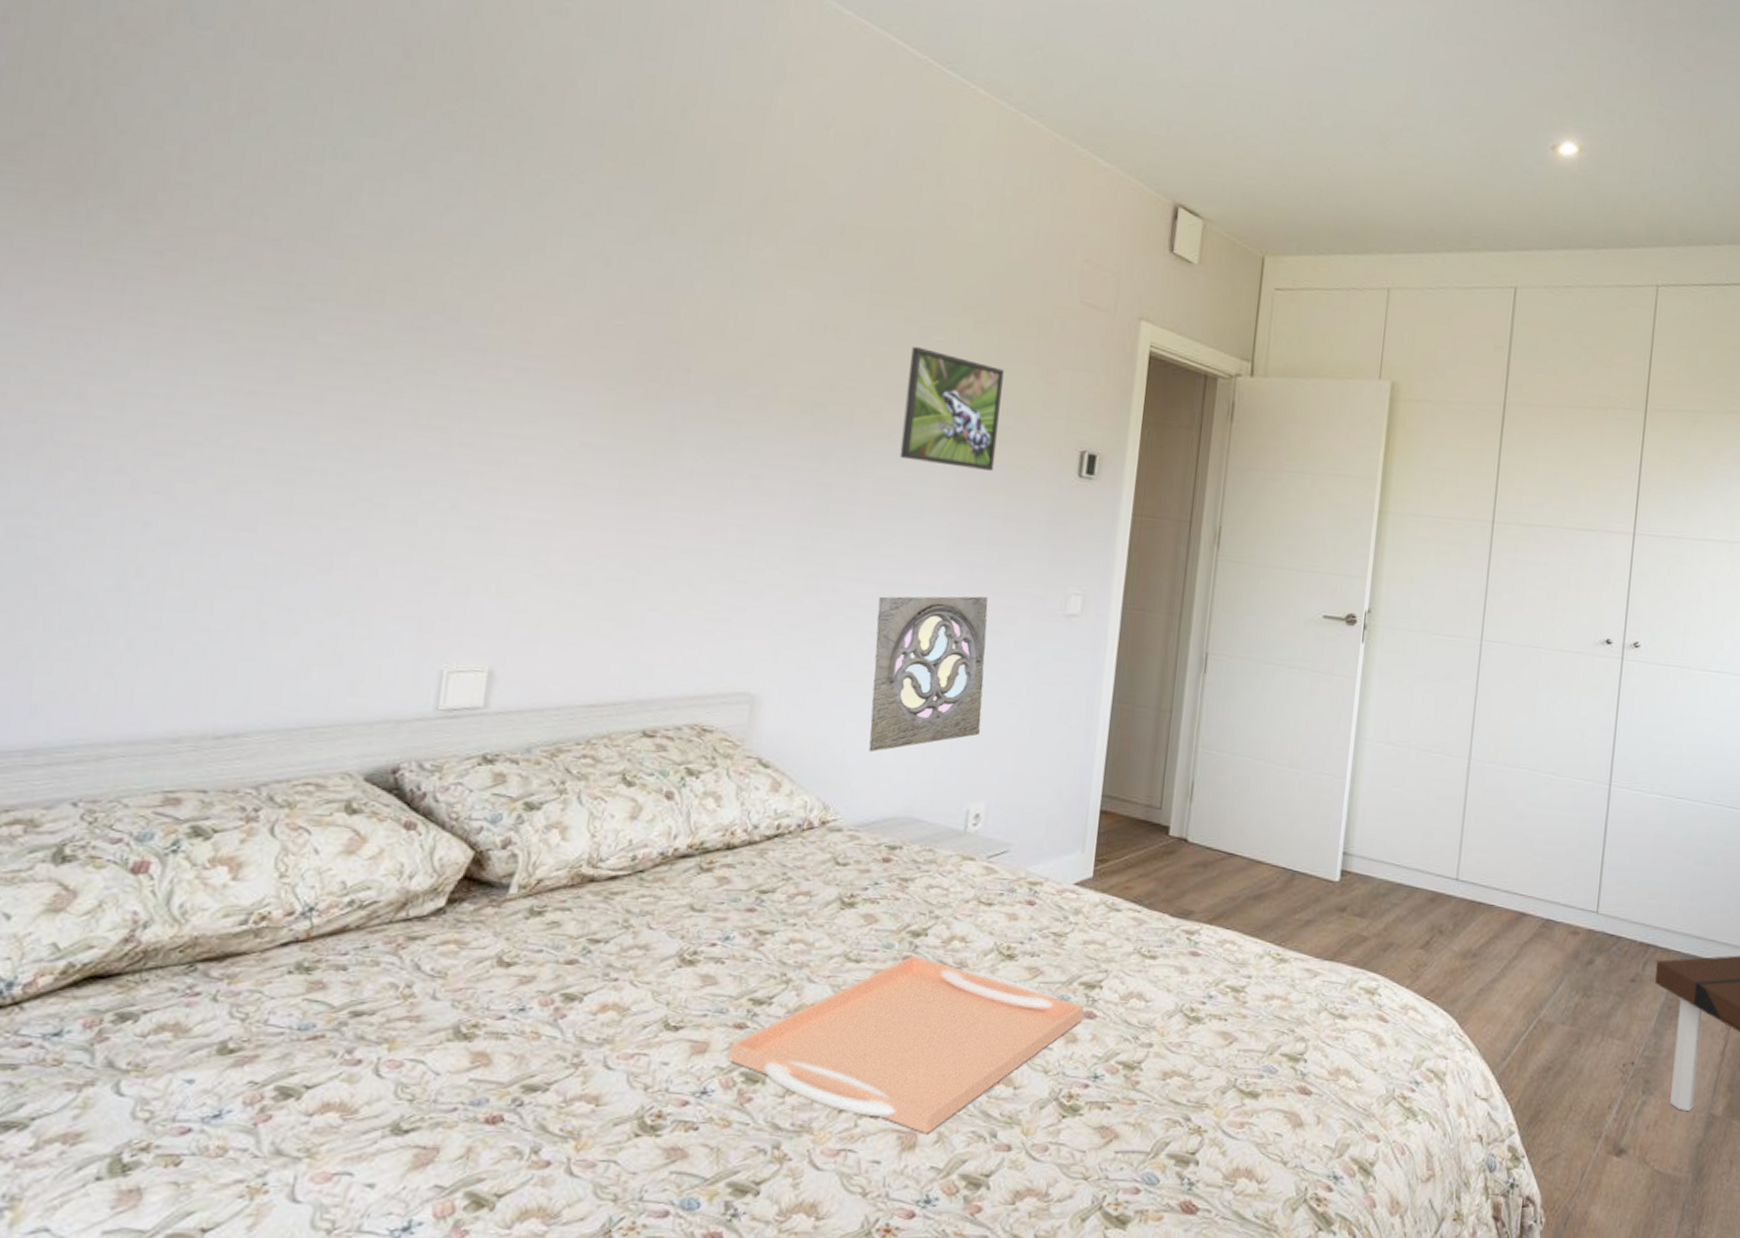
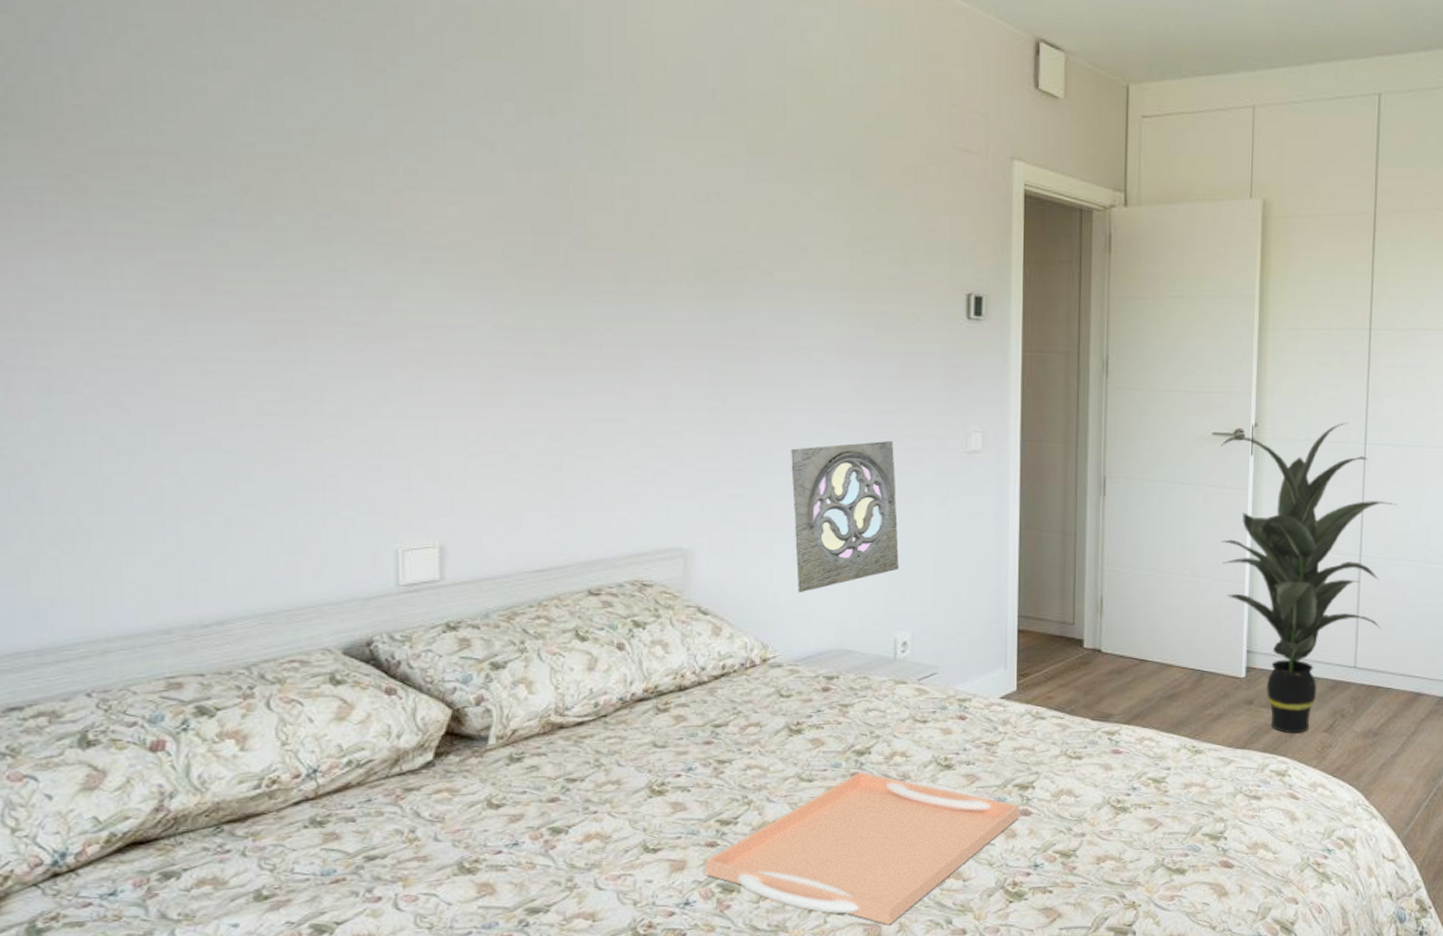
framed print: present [899,346,1004,471] -> none [794,204,886,320]
indoor plant: none [1324,616,1511,948] -> present [1220,423,1397,734]

